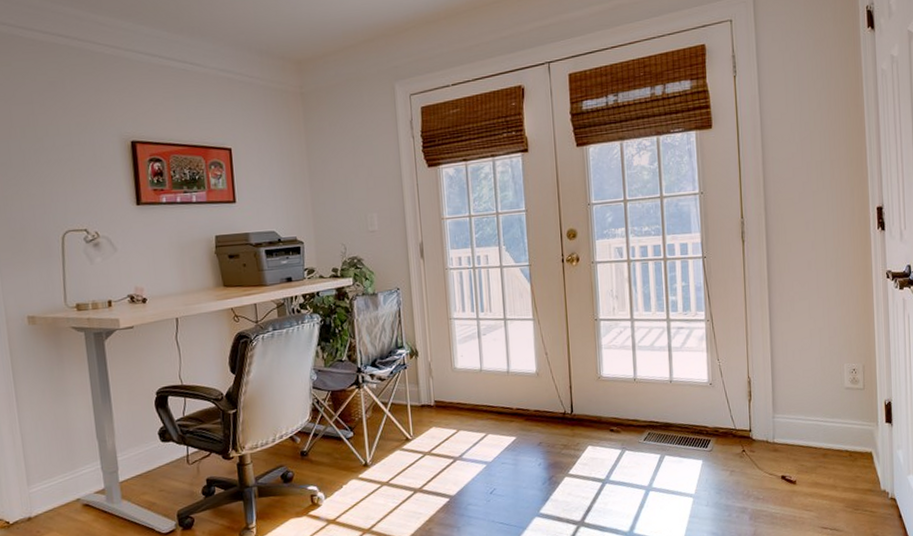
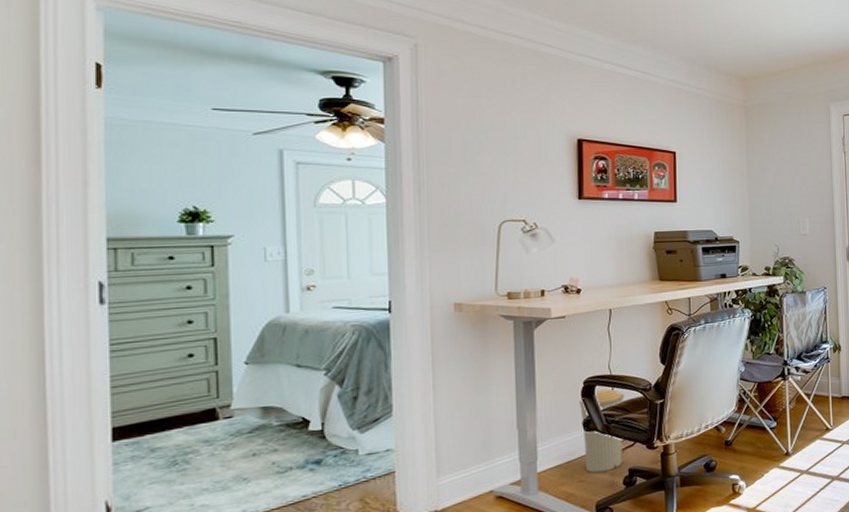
trash can: none [153,399,200,484] -> present [578,389,624,474]

